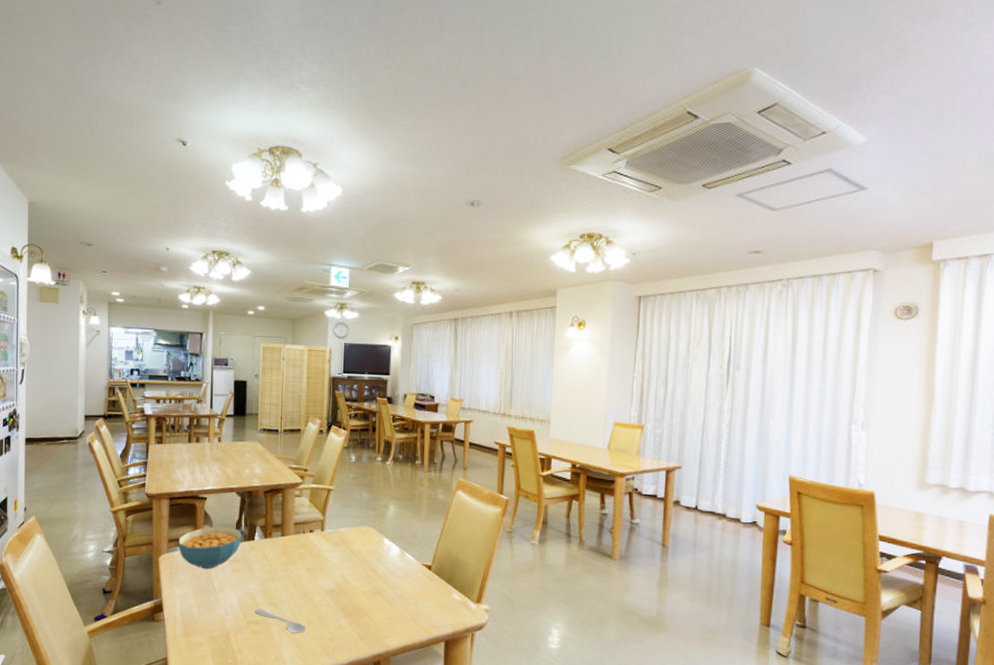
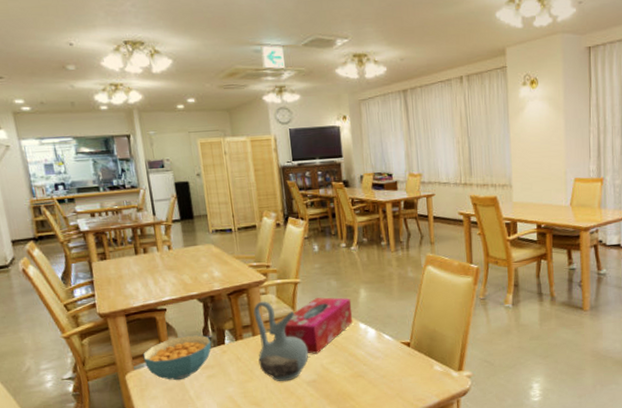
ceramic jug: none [283,503,331,587] -> present [253,301,308,382]
tissue box: none [311,507,380,563] -> present [284,297,353,354]

